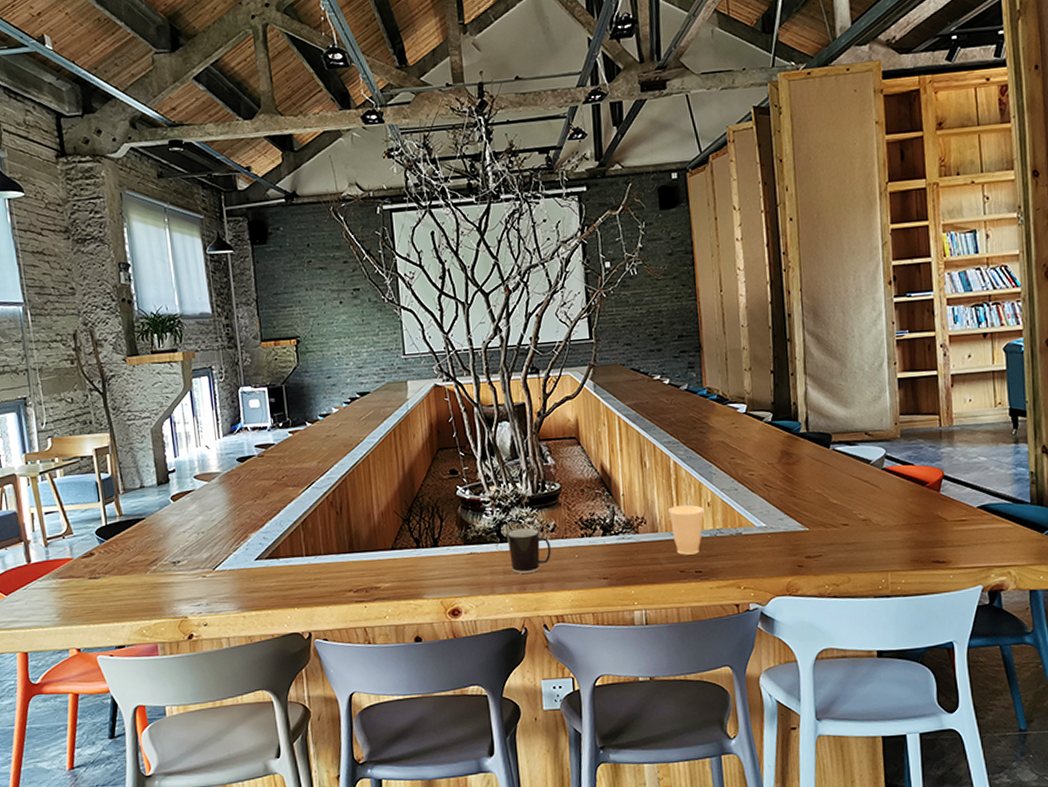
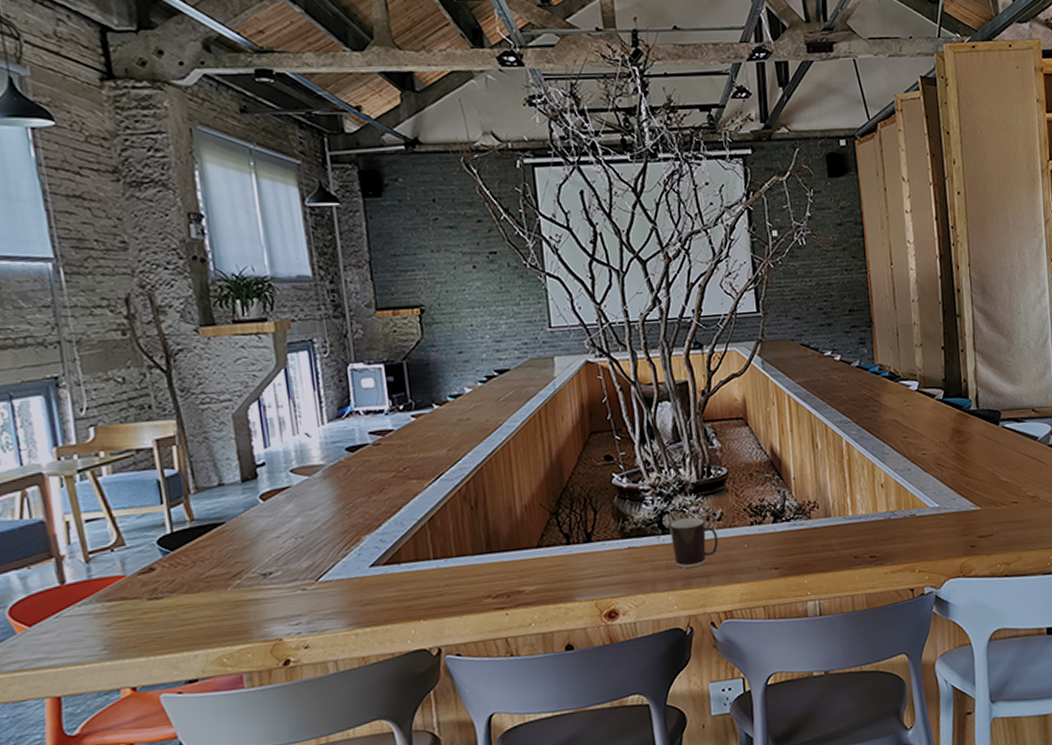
cup: present [667,504,704,555] -> none [840,486,878,540]

